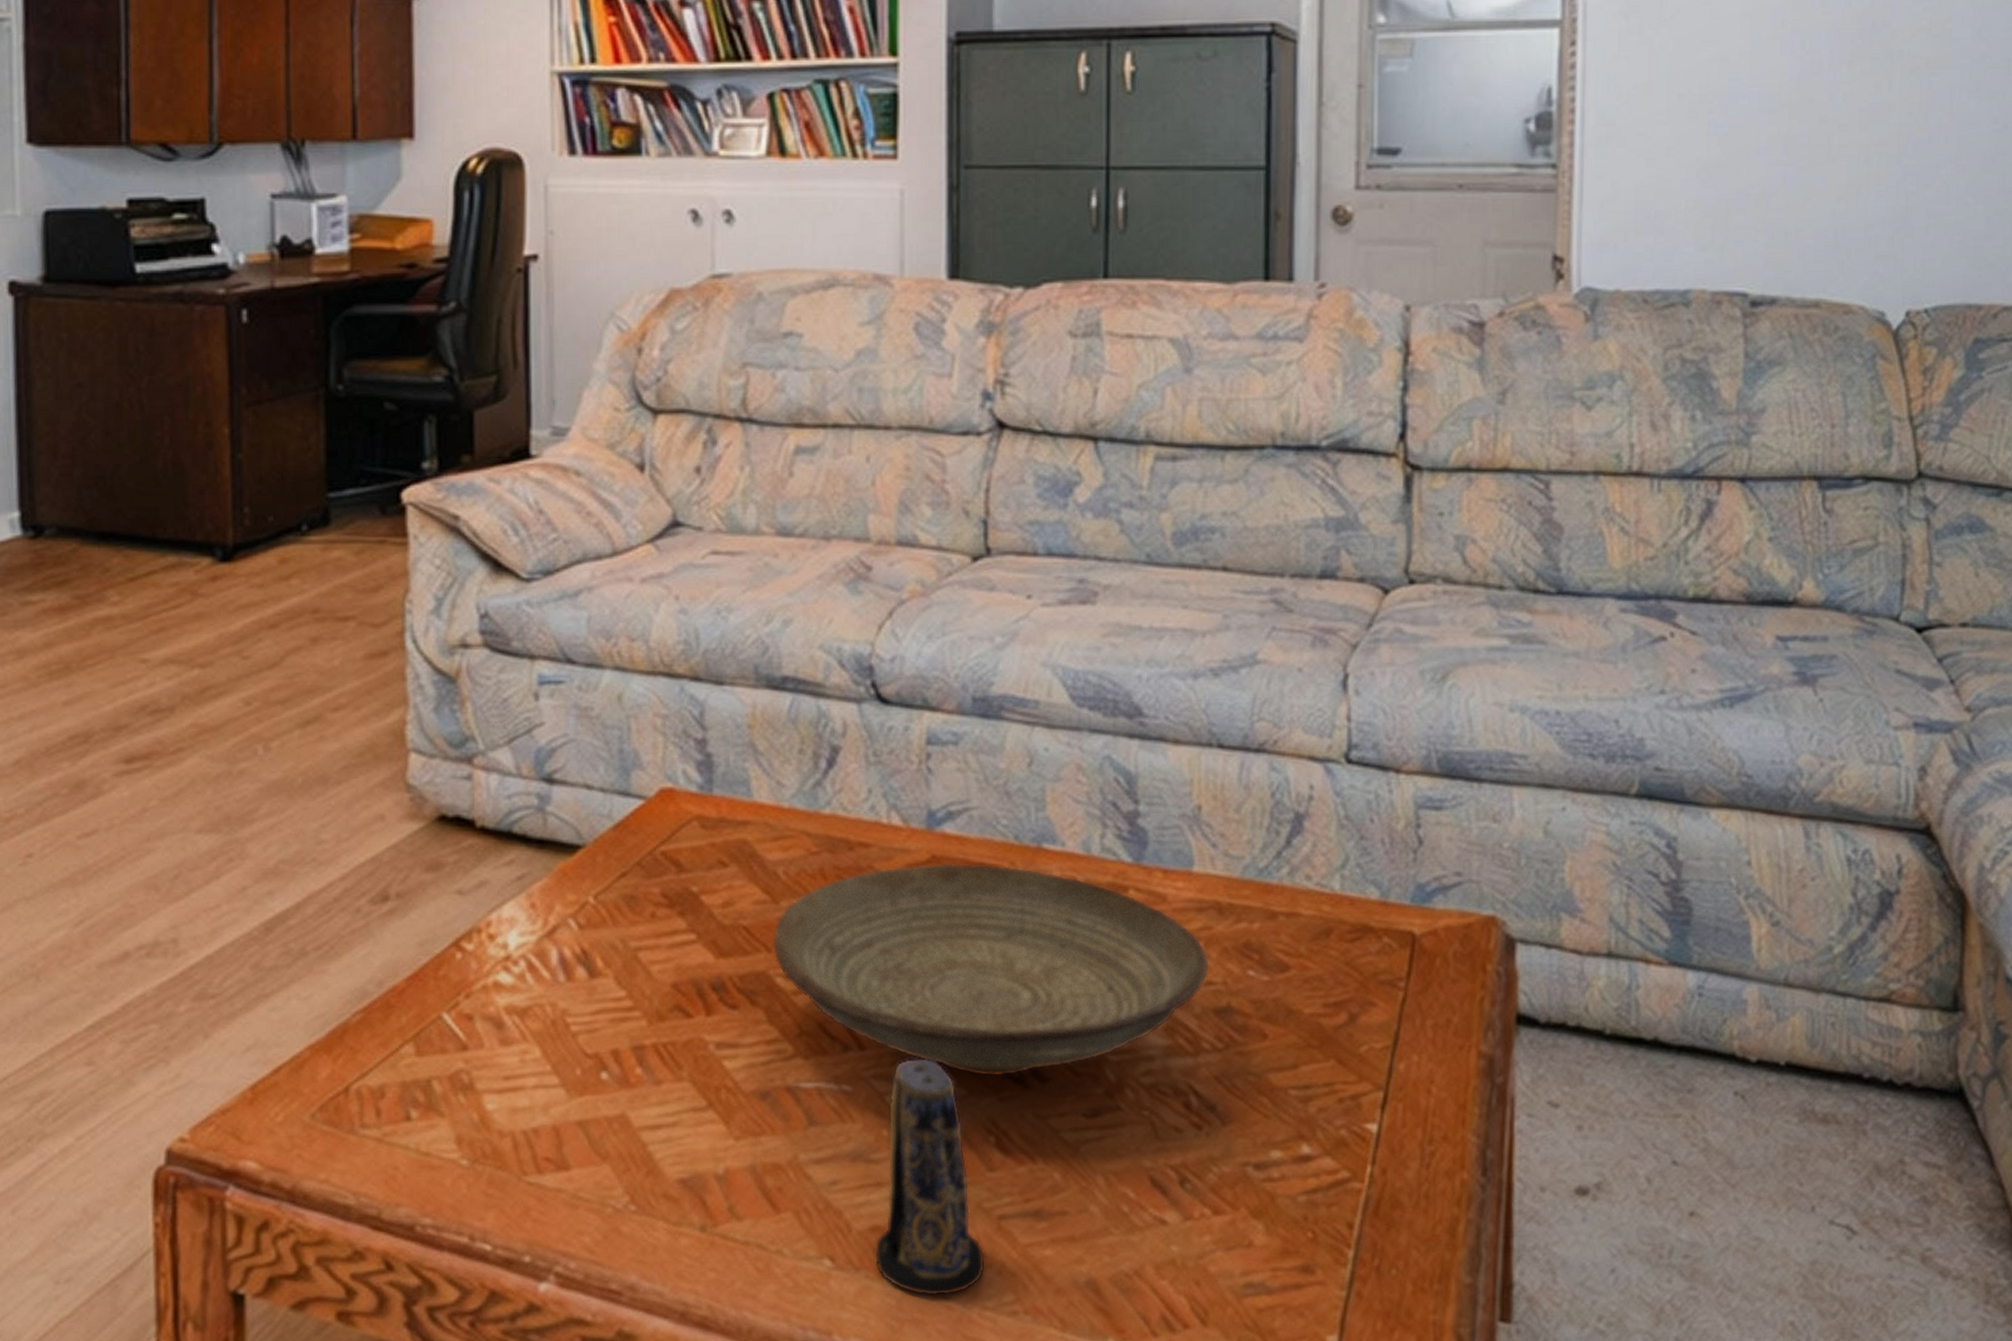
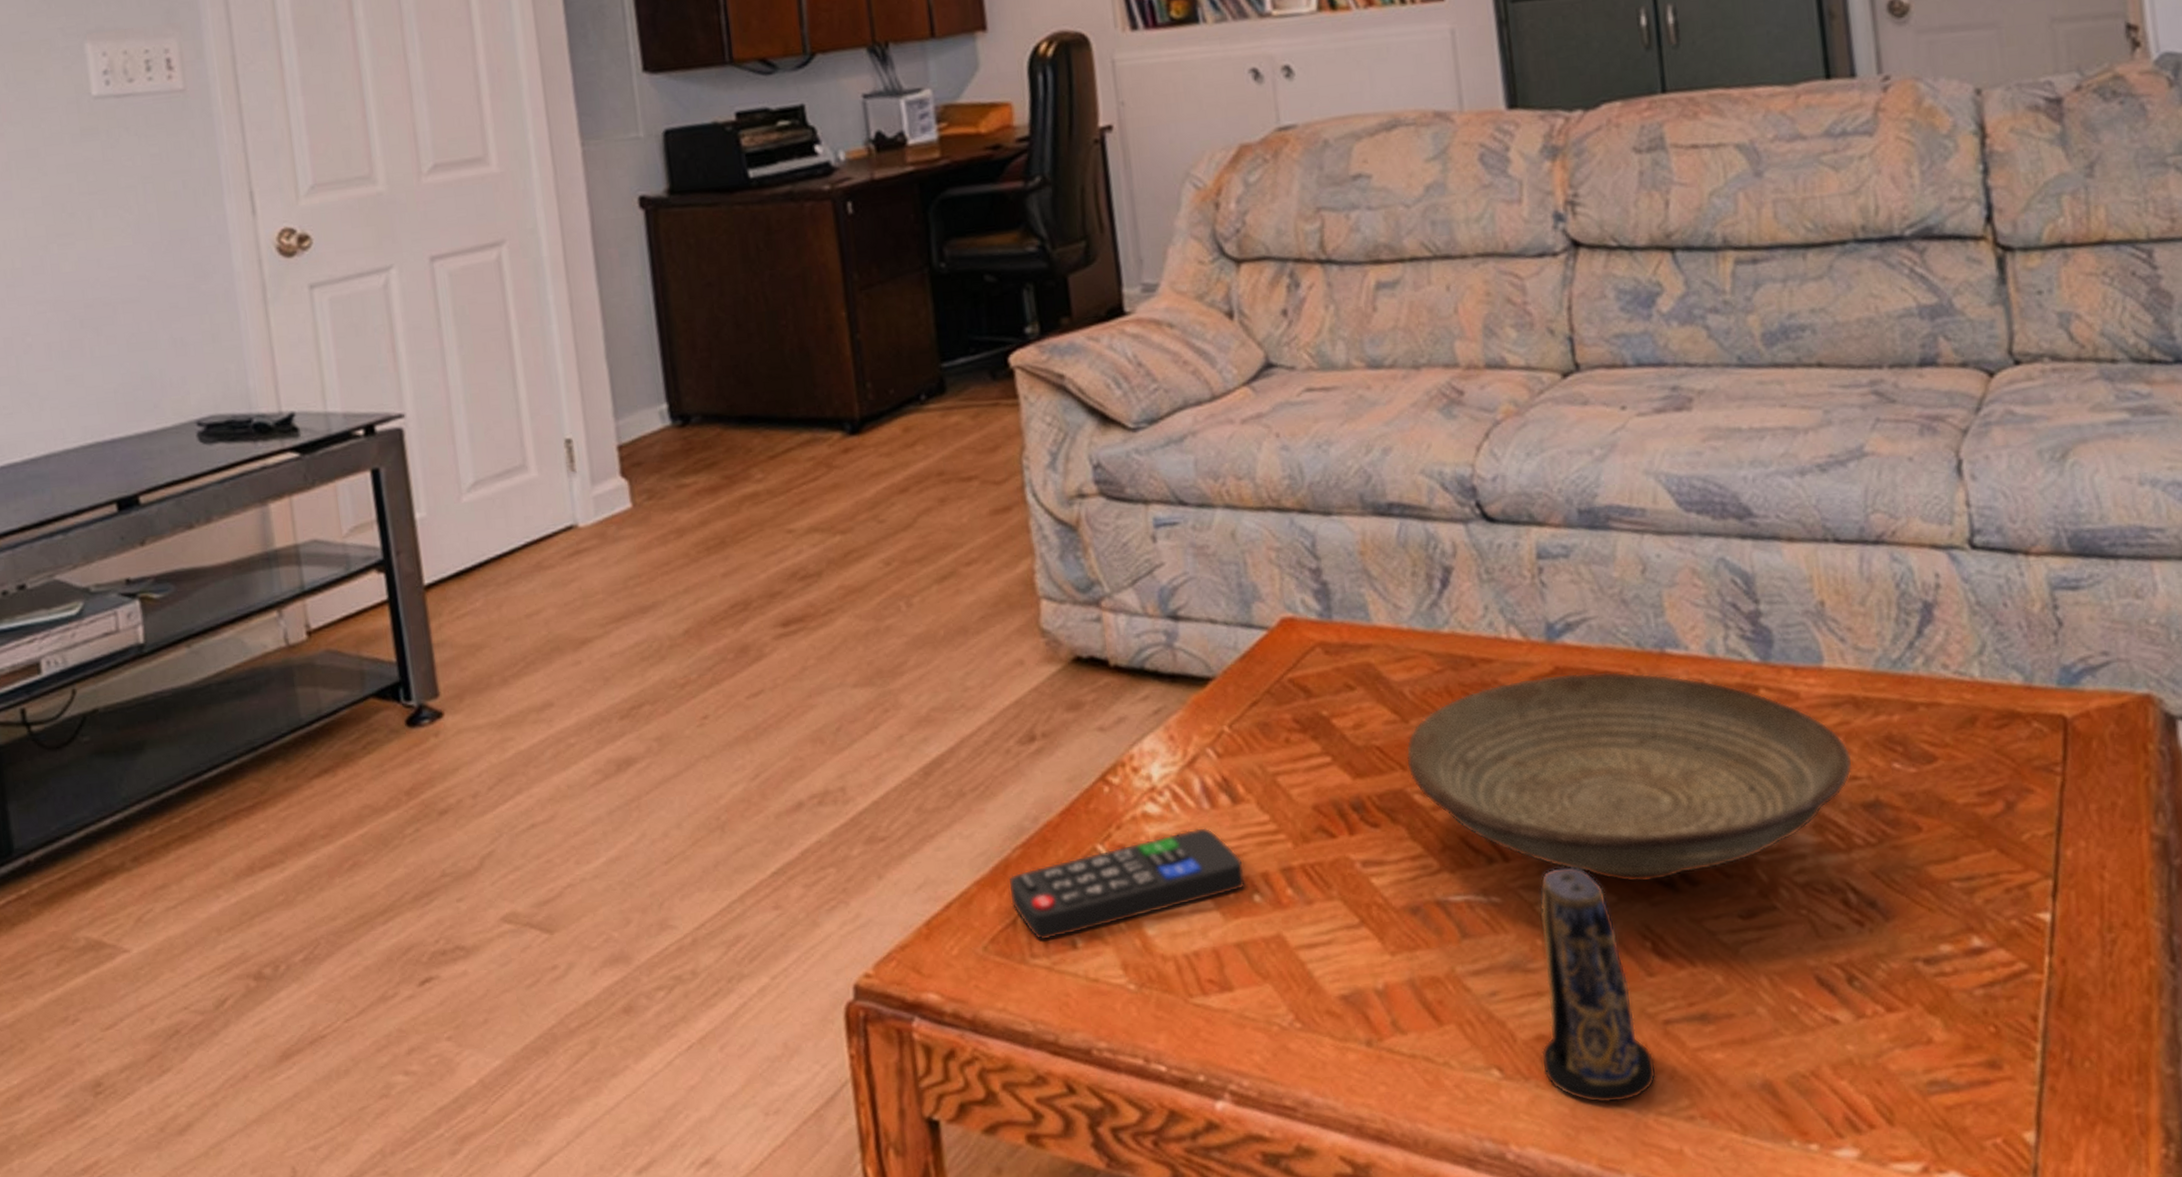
remote control: none [344,1001,595,1110] -> present [1008,827,1246,941]

